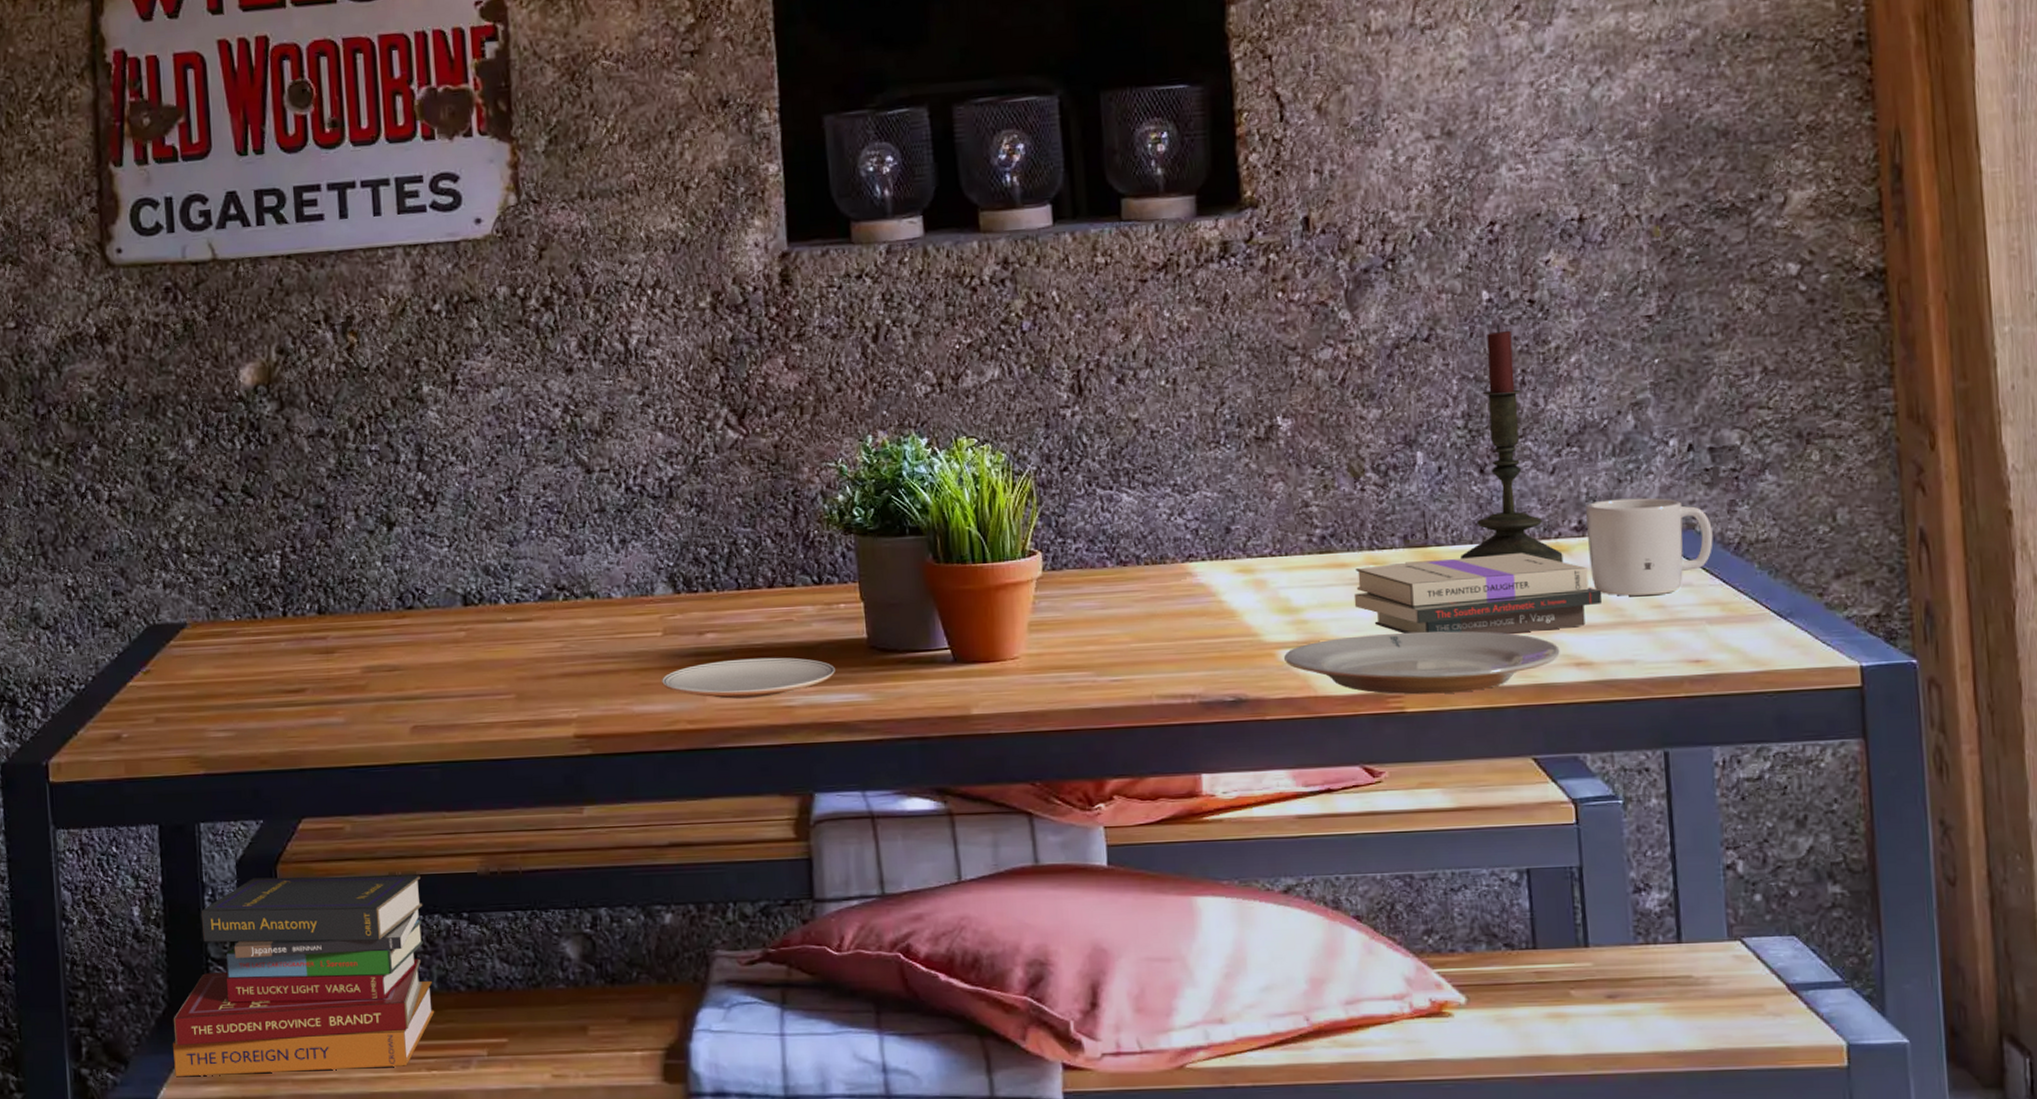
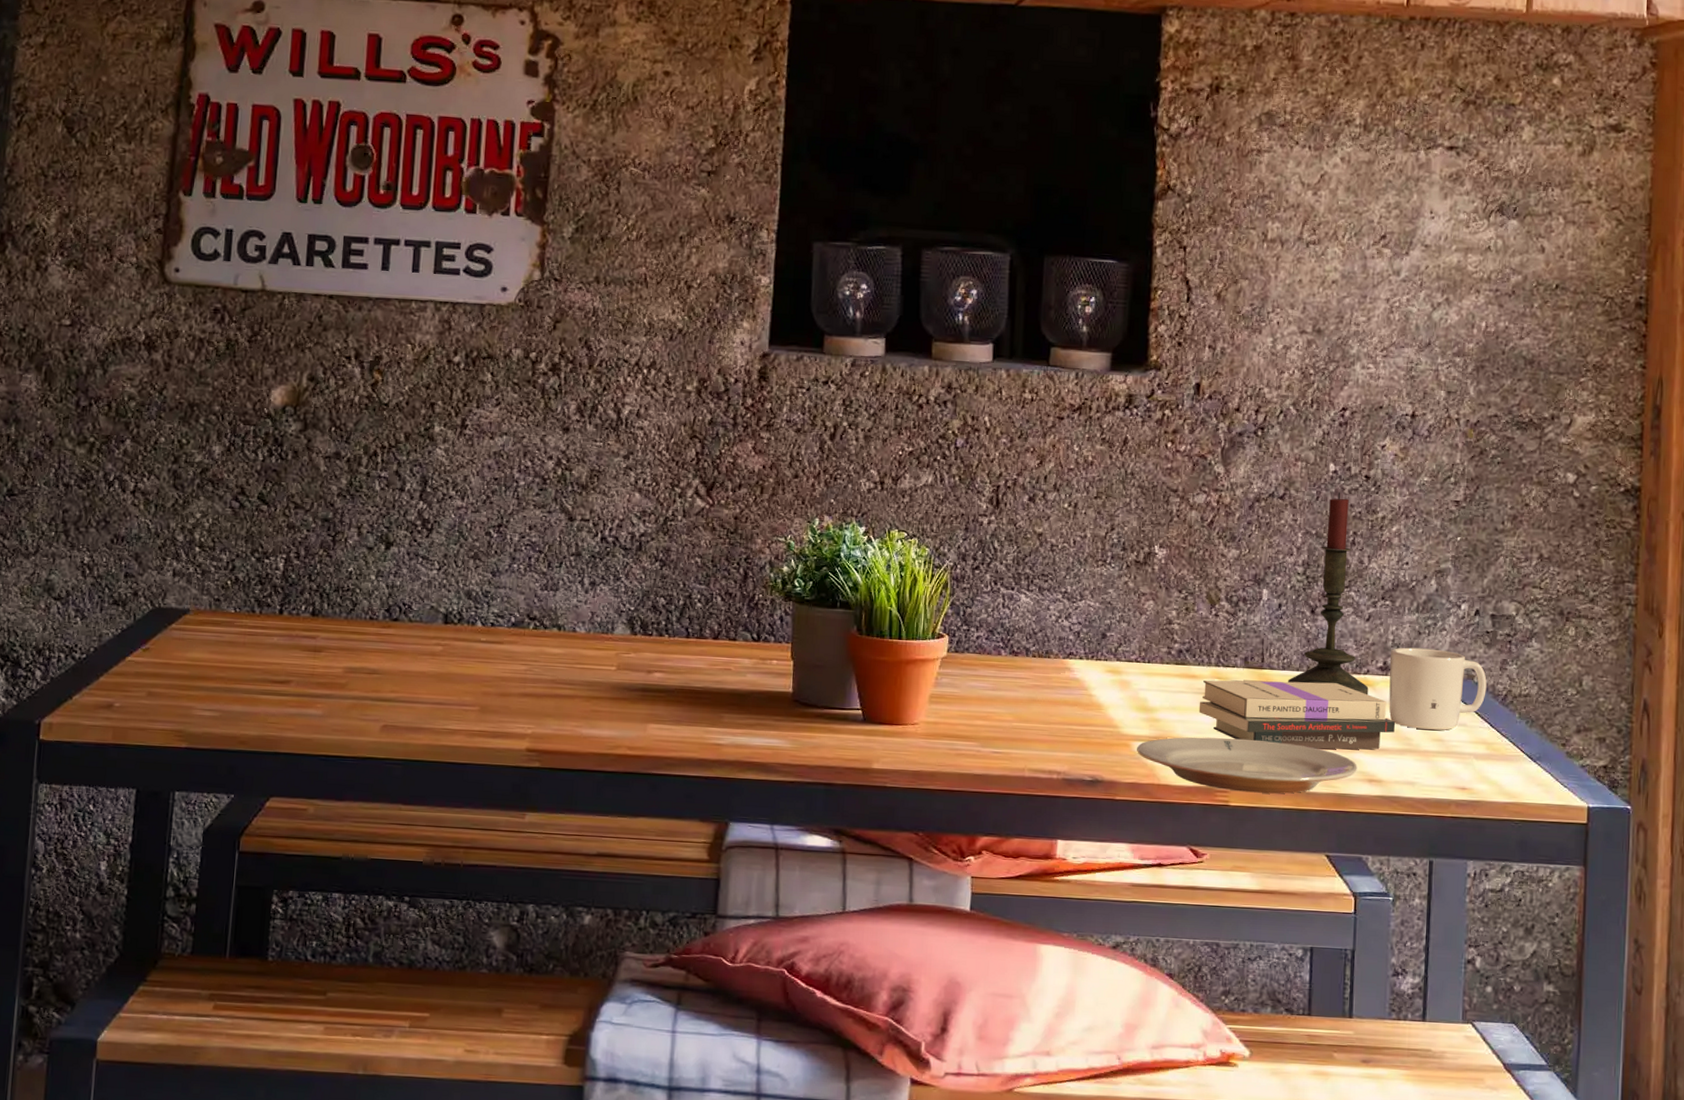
books: present [173,875,435,1077] -> none [117,846,371,1030]
plate: present [662,657,835,699] -> none [610,698,761,734]

